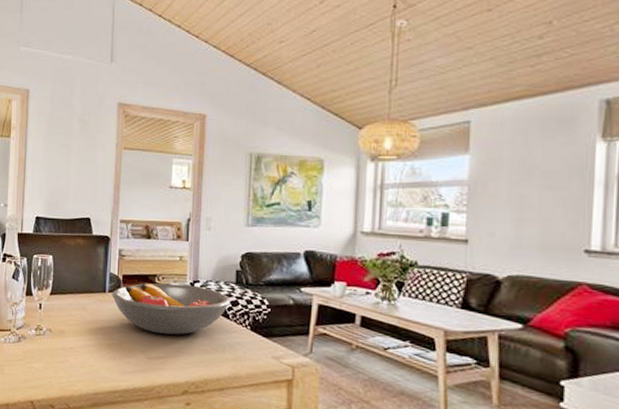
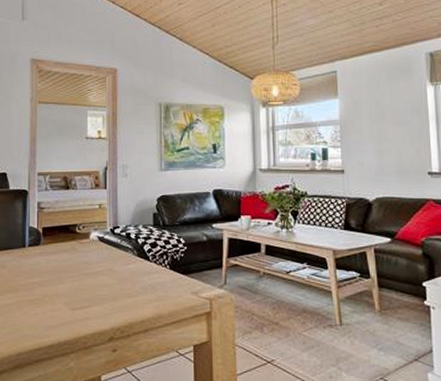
fruit bowl: present [112,283,230,335] -> none [32,231,149,283]

